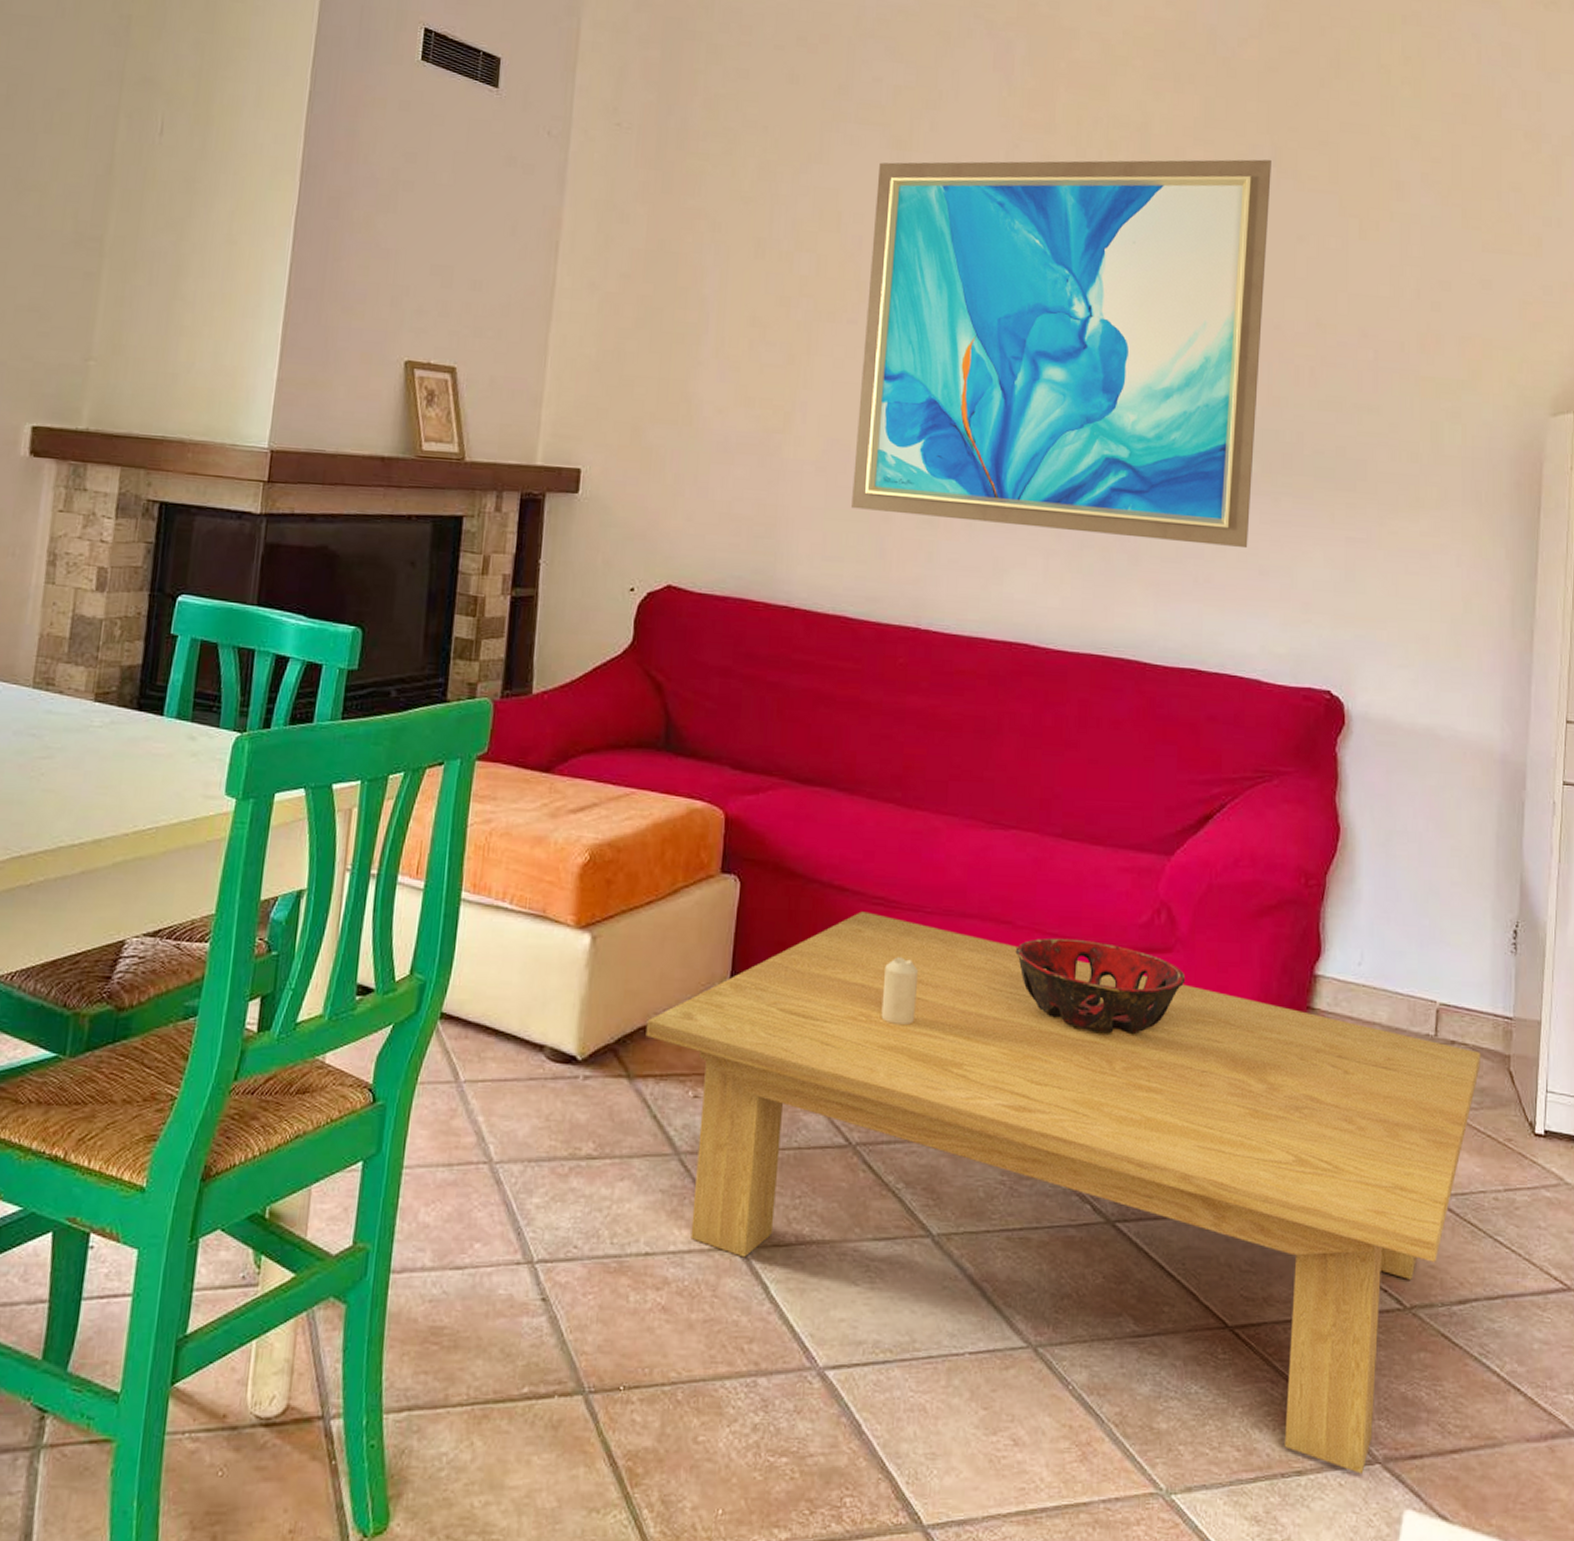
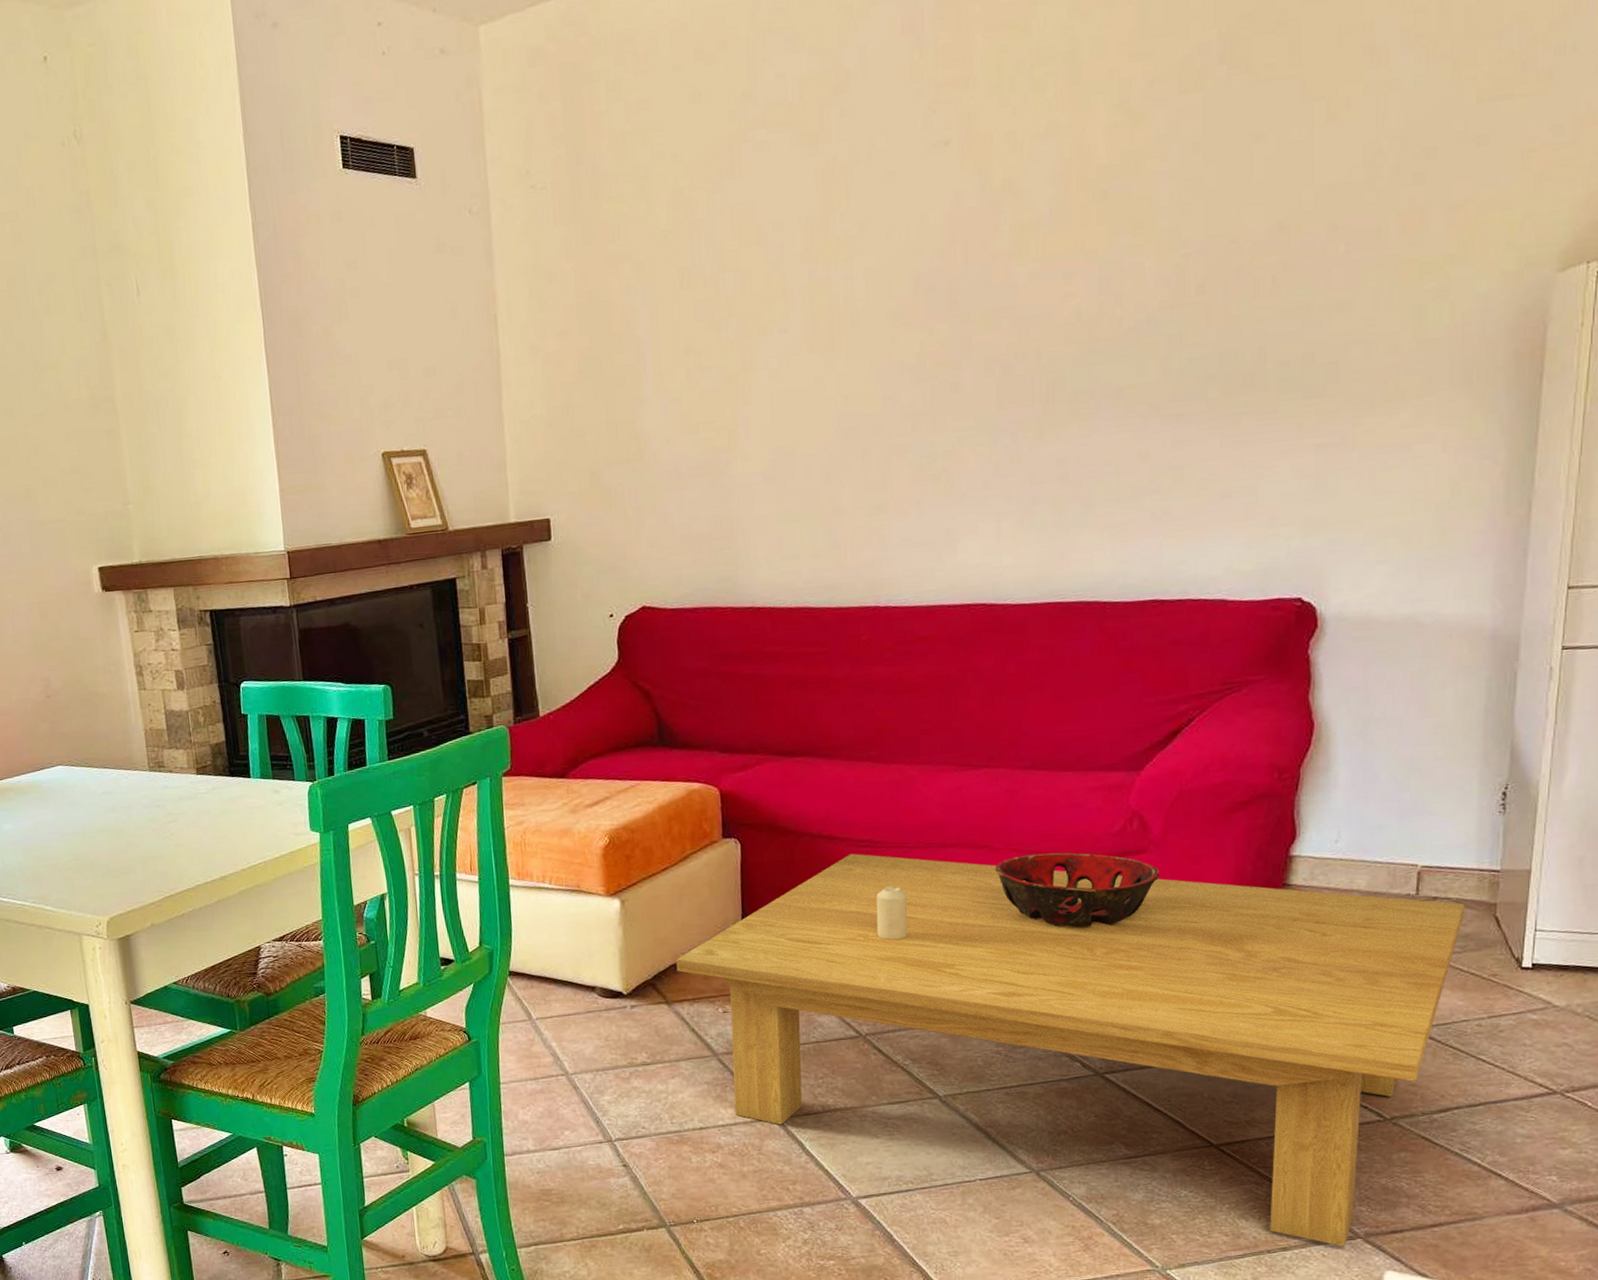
wall art: present [851,159,1271,549] -> none [792,58,1221,509]

